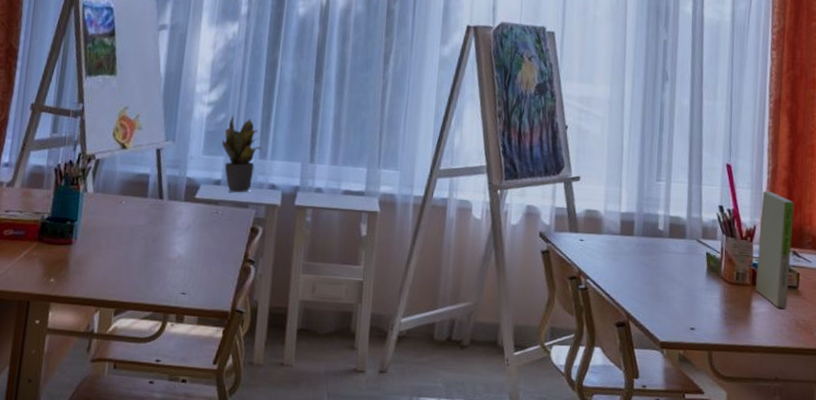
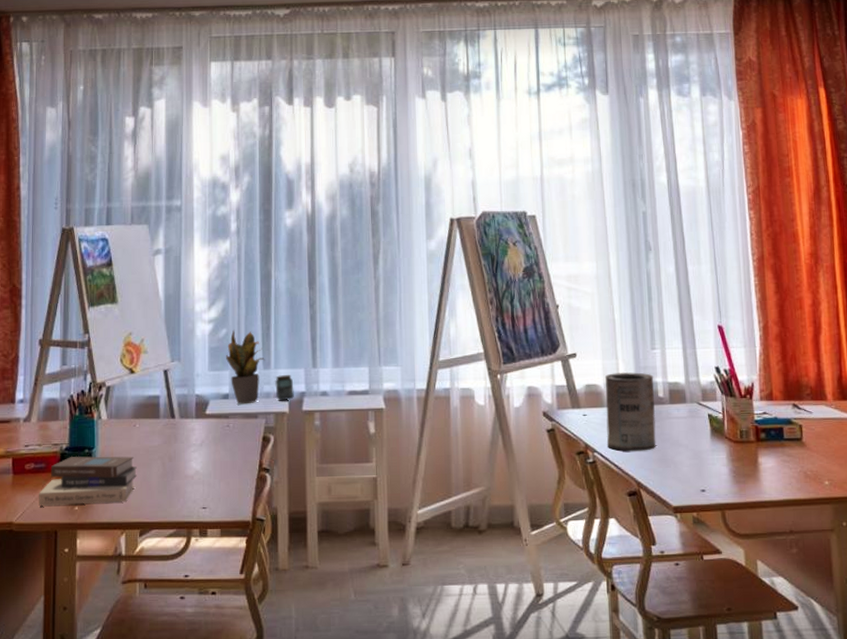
books: none [13,227,119,279] -> present [39,456,137,506]
peanut butter: none [269,166,289,193] -> present [275,375,294,400]
paint can: none [600,200,656,283] -> present [604,371,656,452]
book: present [755,191,795,309] -> none [756,348,794,461]

